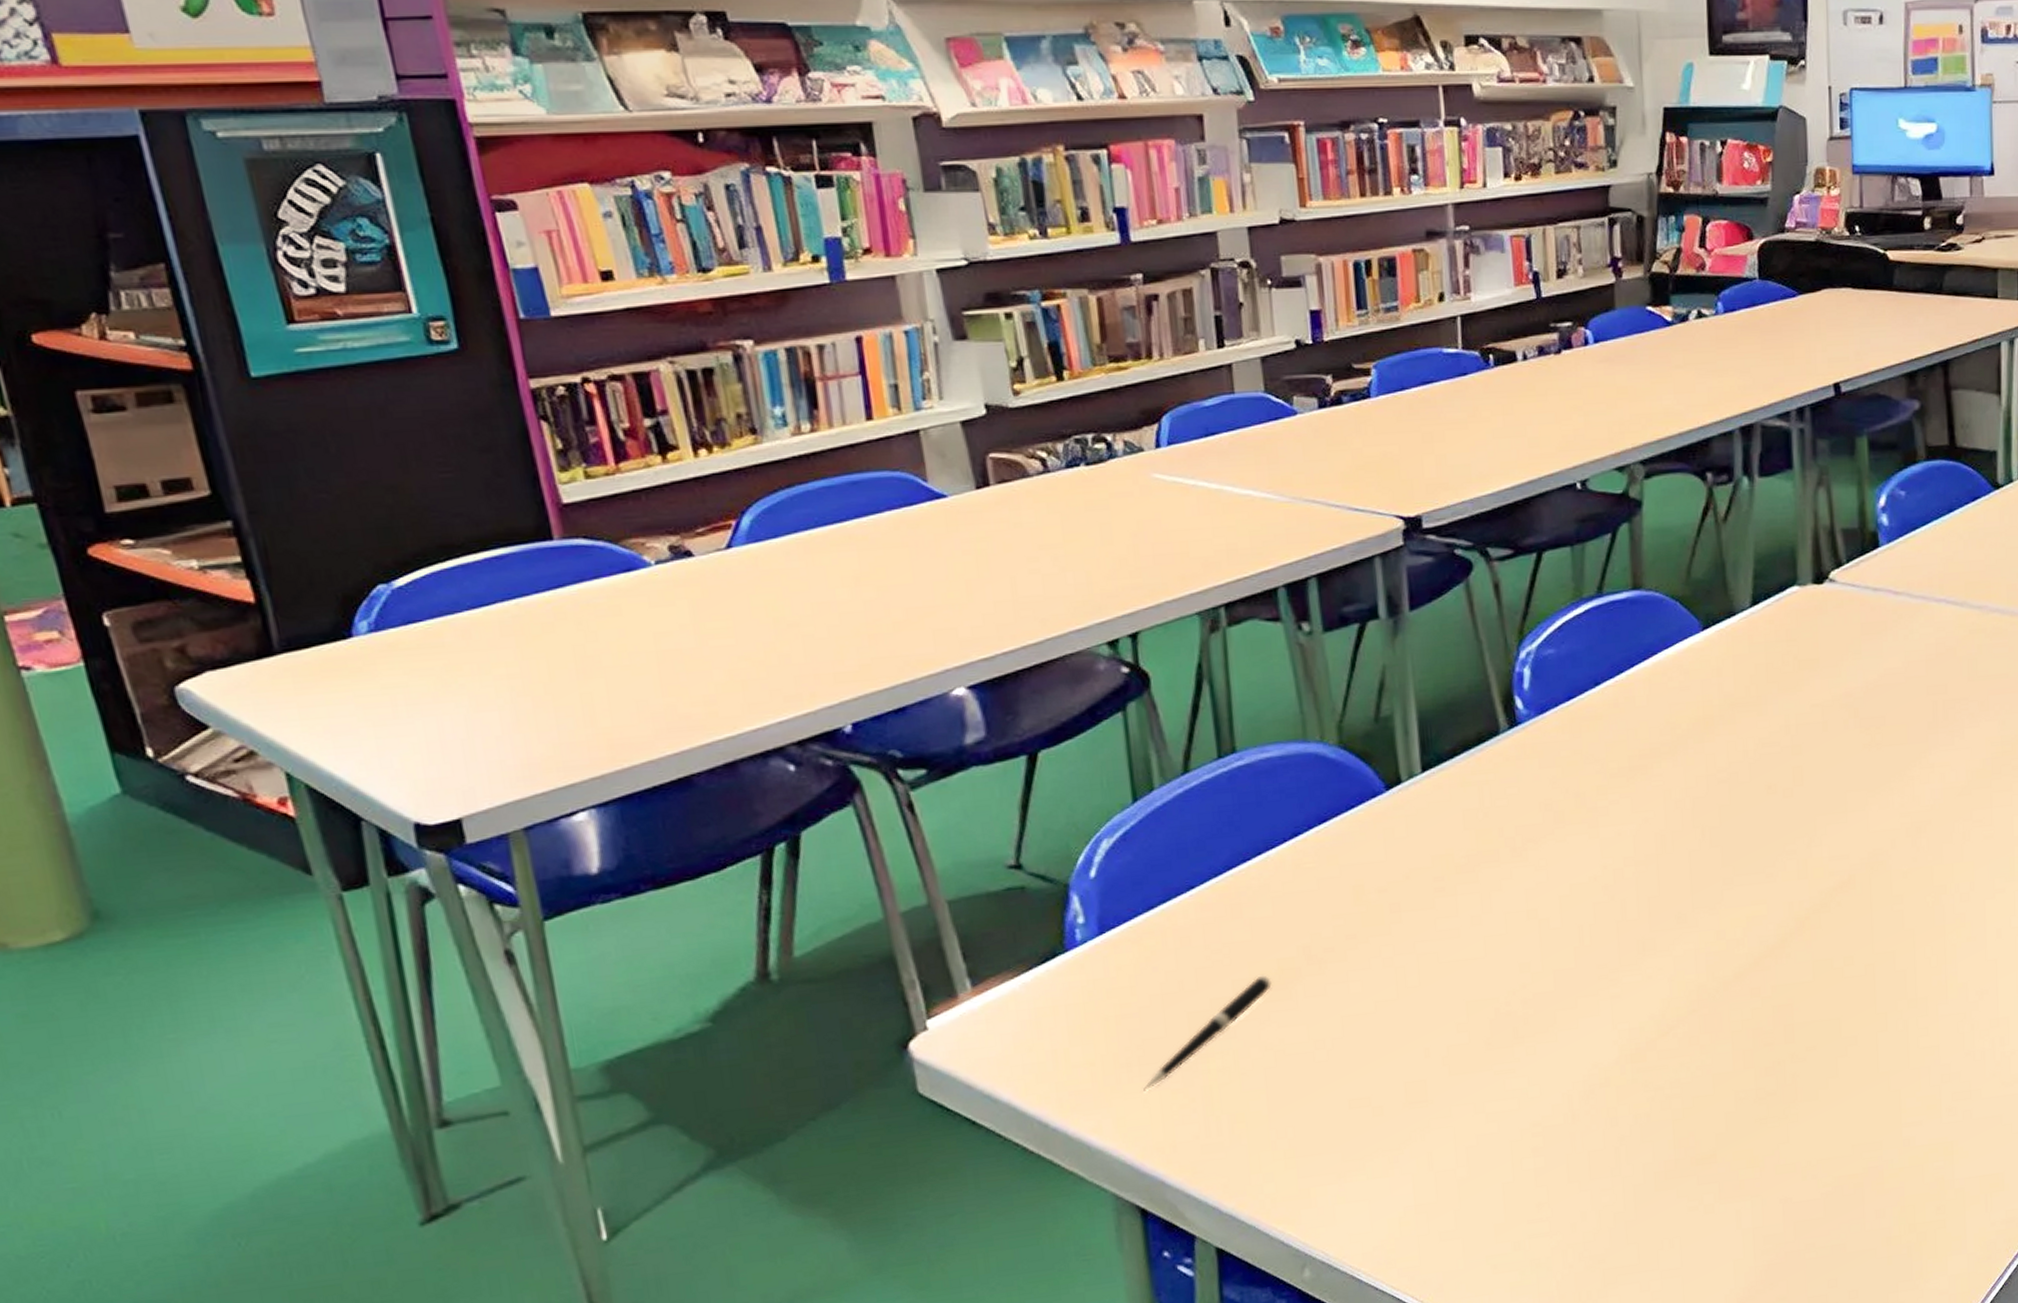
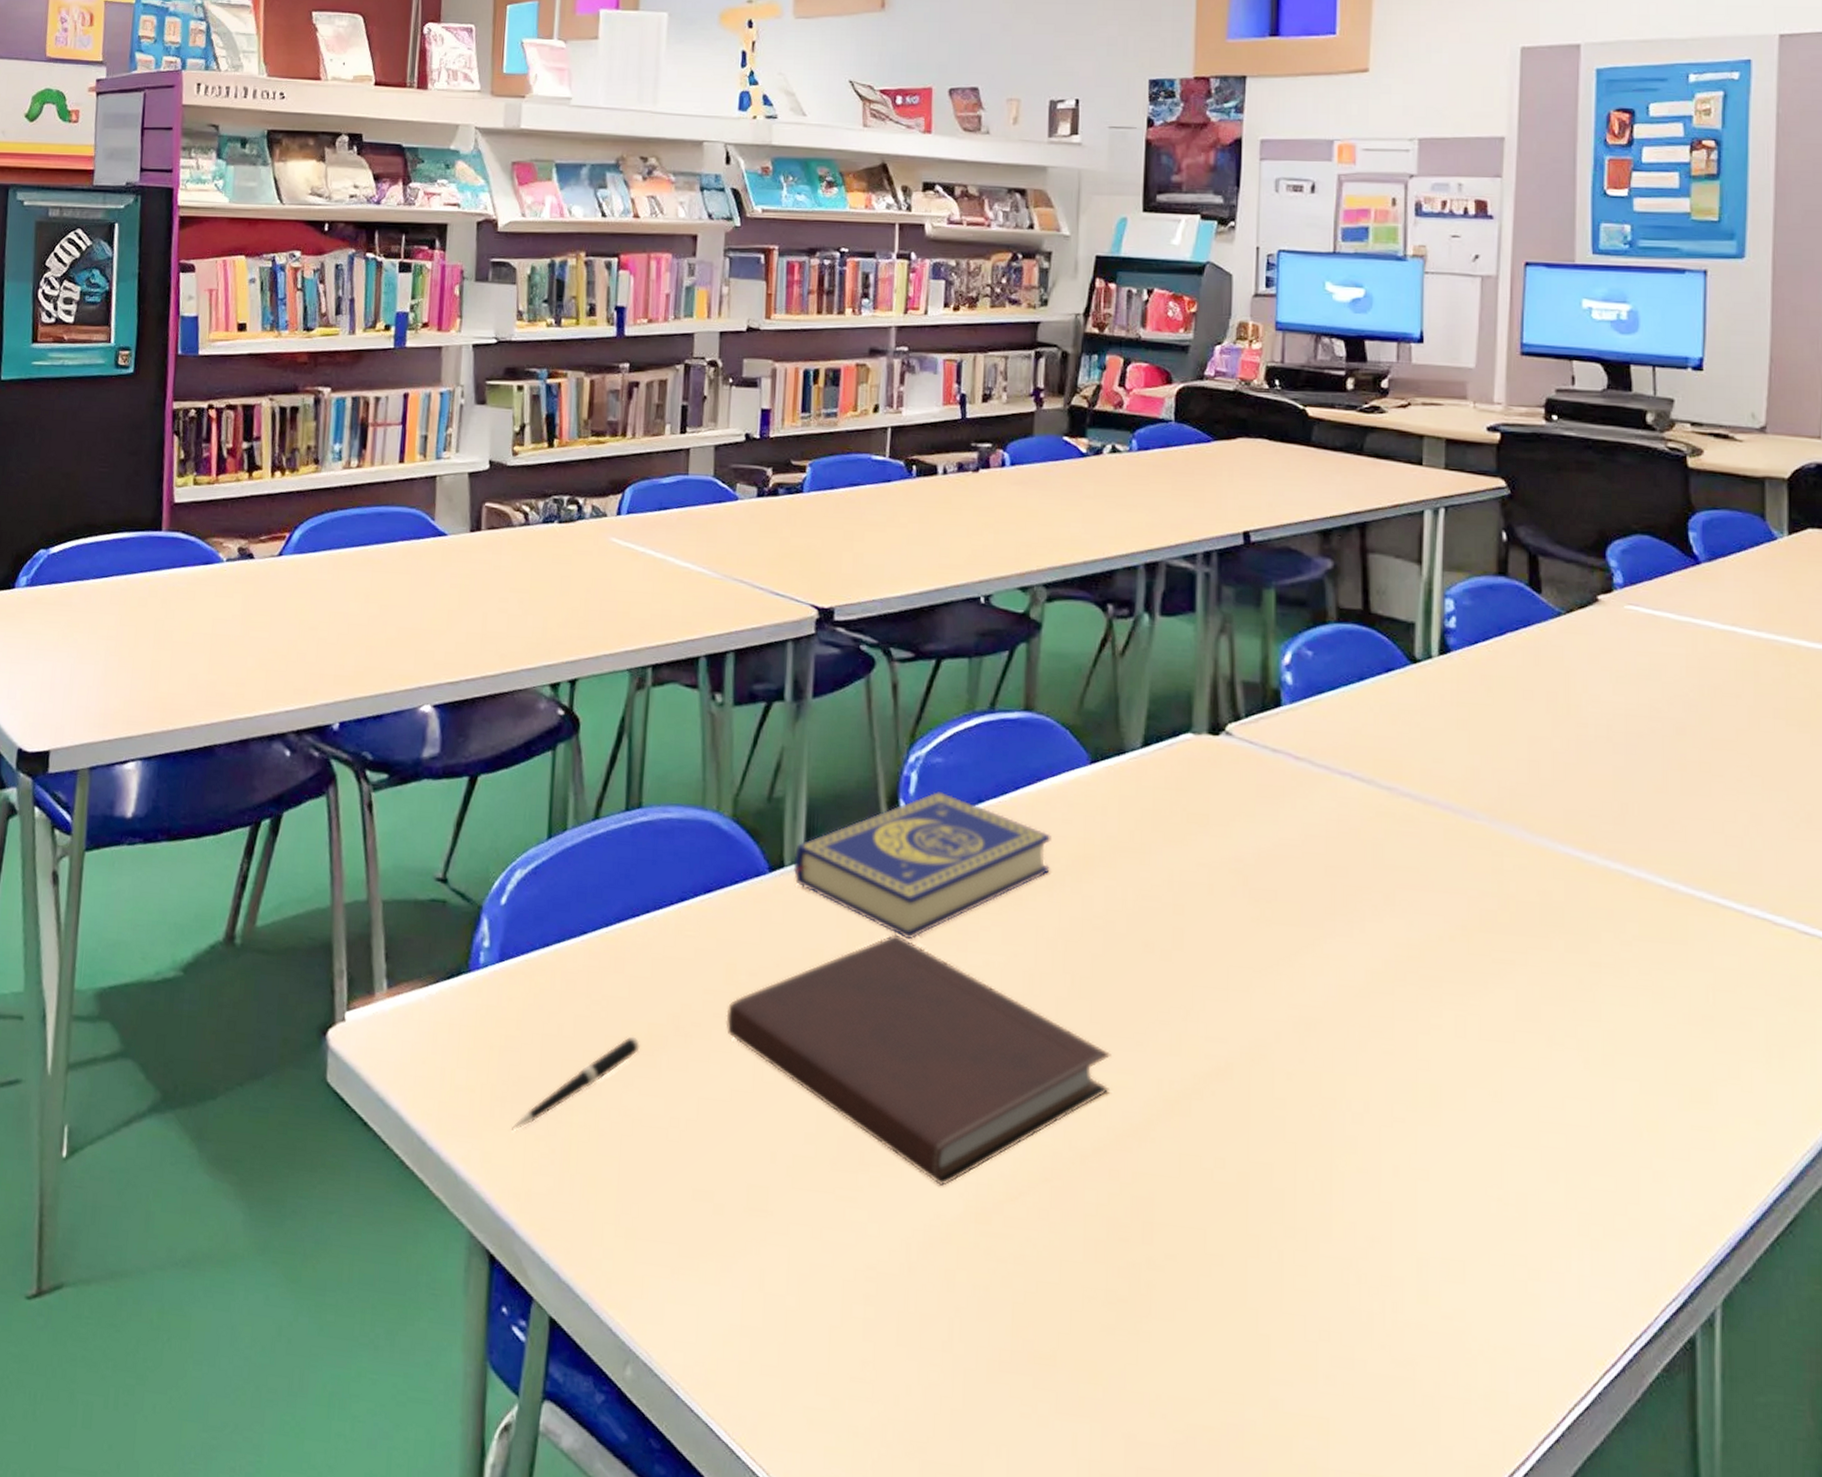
notebook: none [1359,824,1745,1039] -> present [726,934,1112,1186]
book: none [1410,680,1672,828] -> present [793,790,1051,941]

